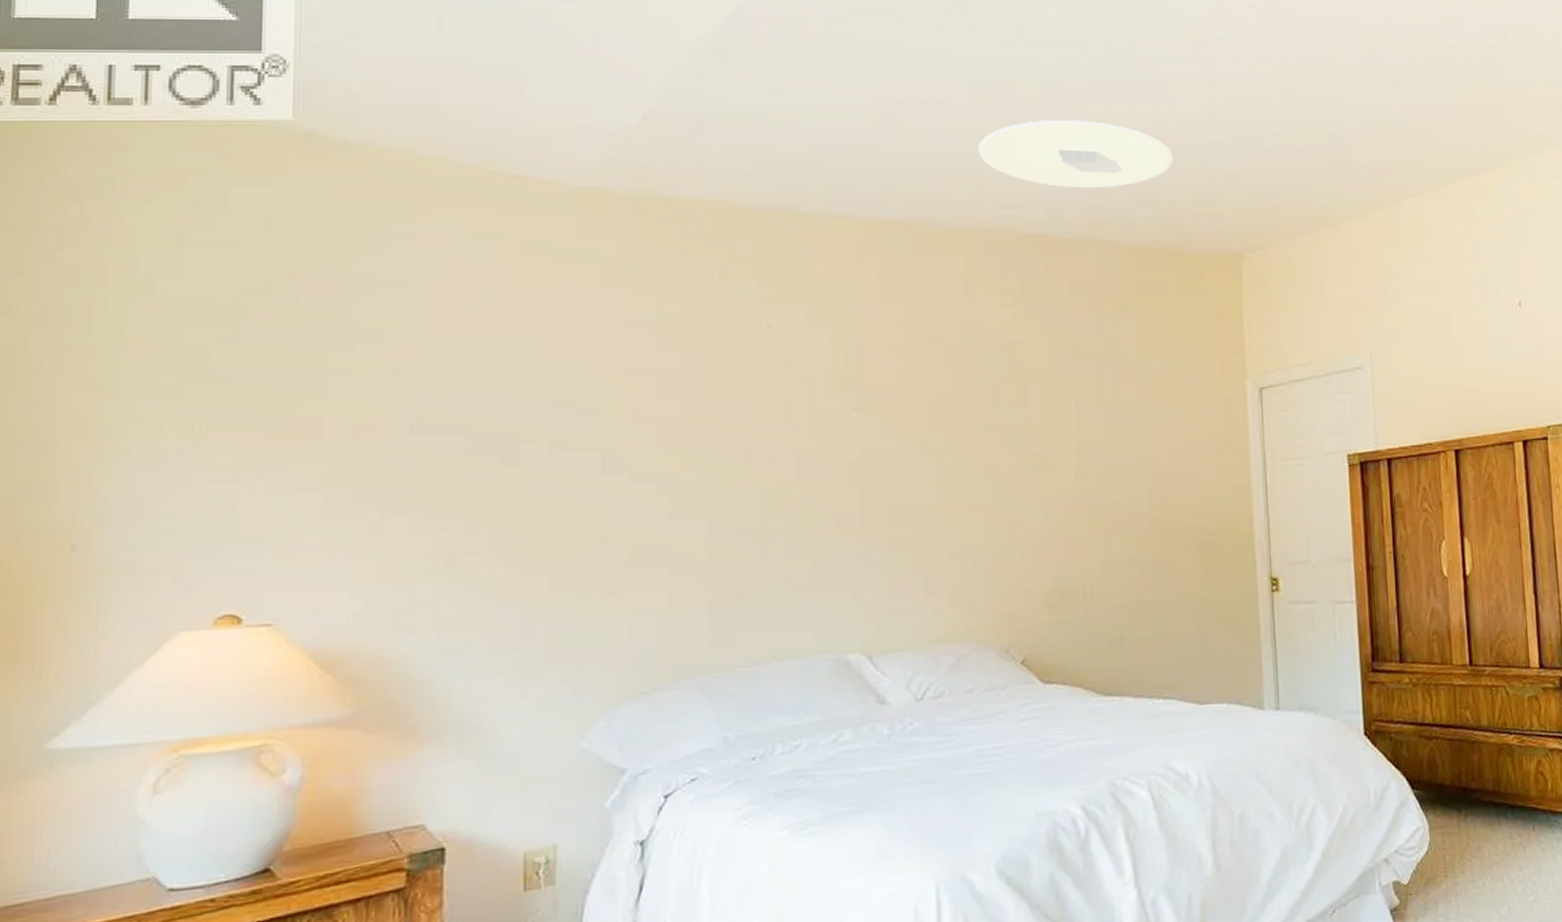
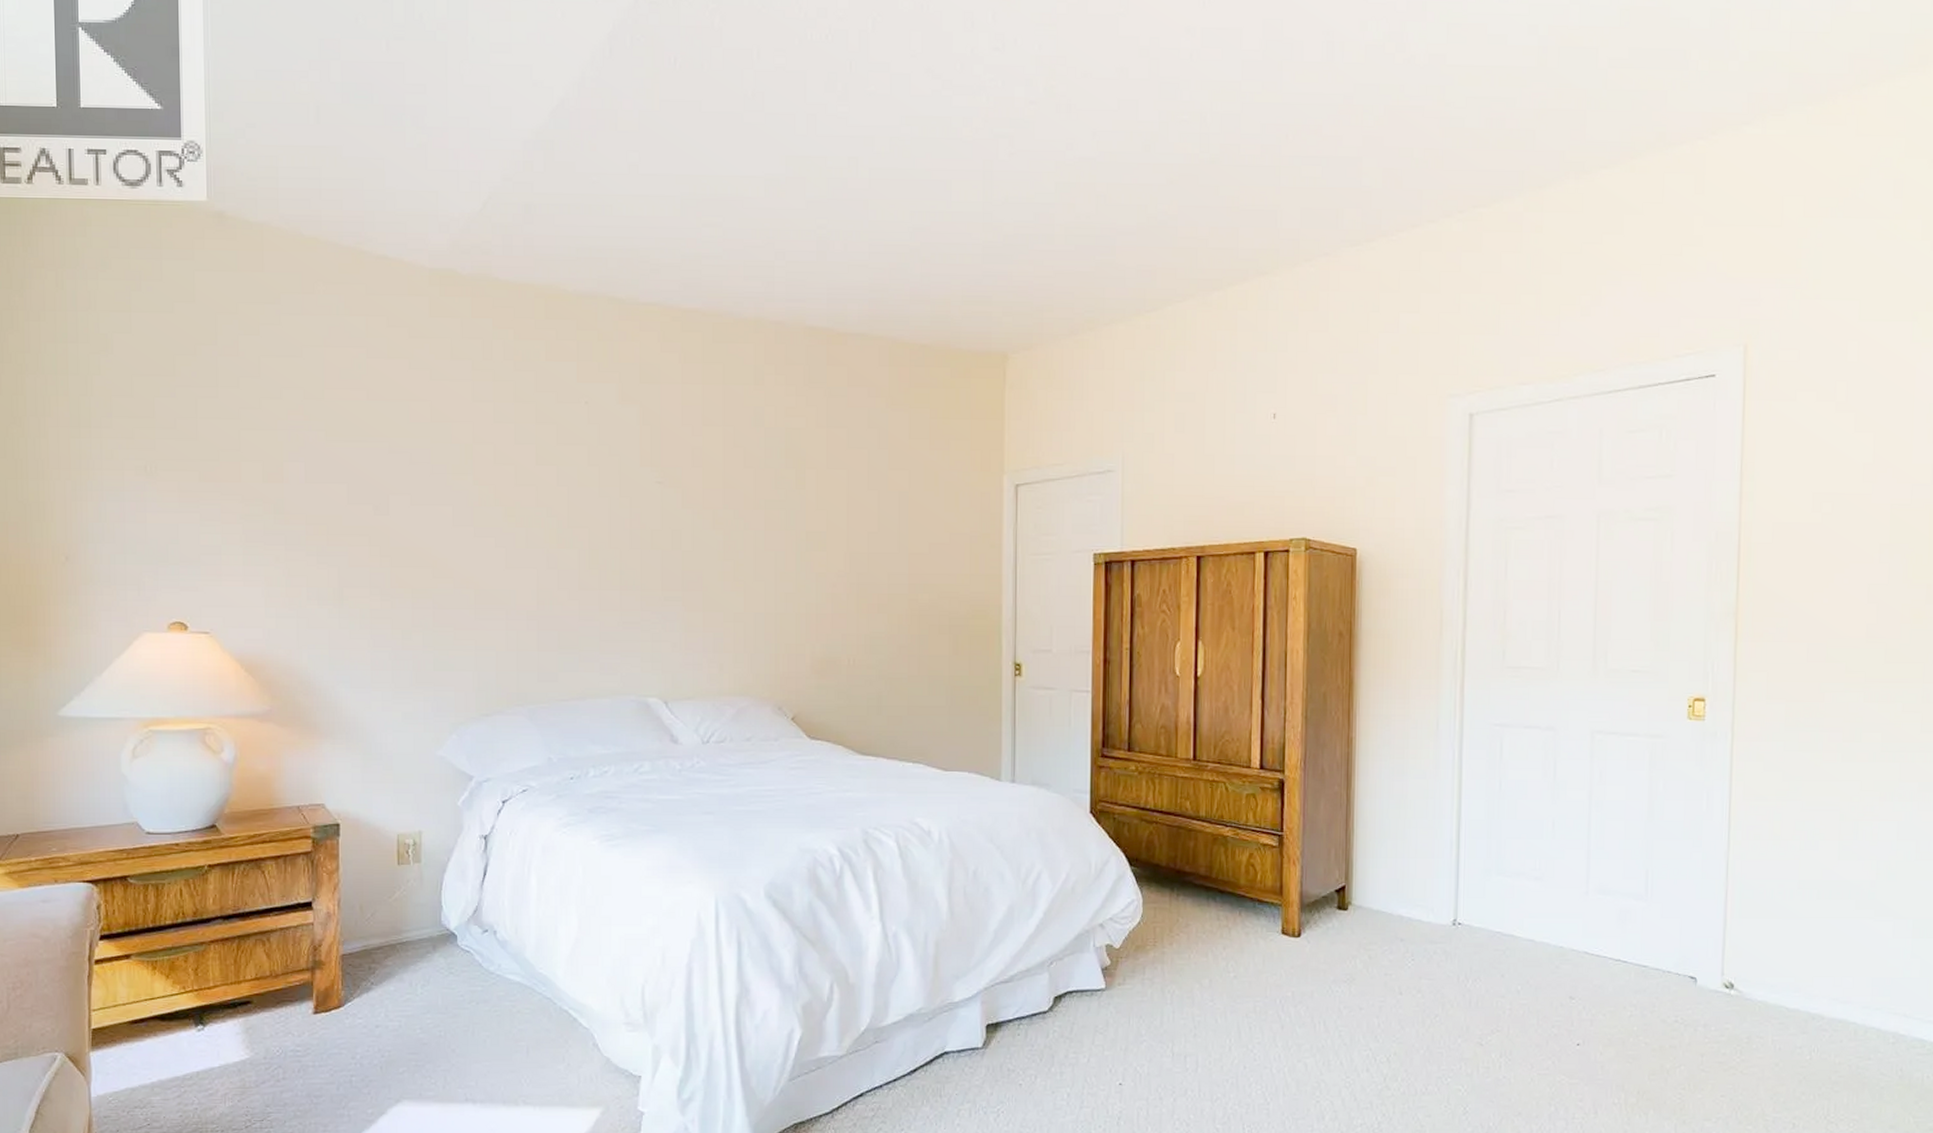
ceiling light: present [978,120,1173,188] -> none [770,215,947,284]

